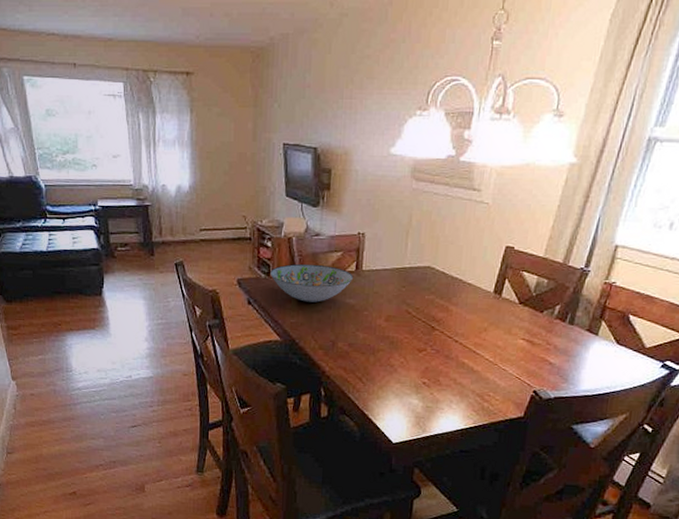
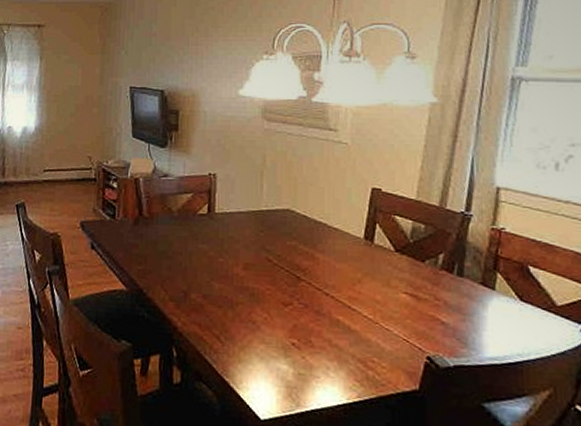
decorative bowl: present [270,263,354,302] -> none [116,205,206,248]

